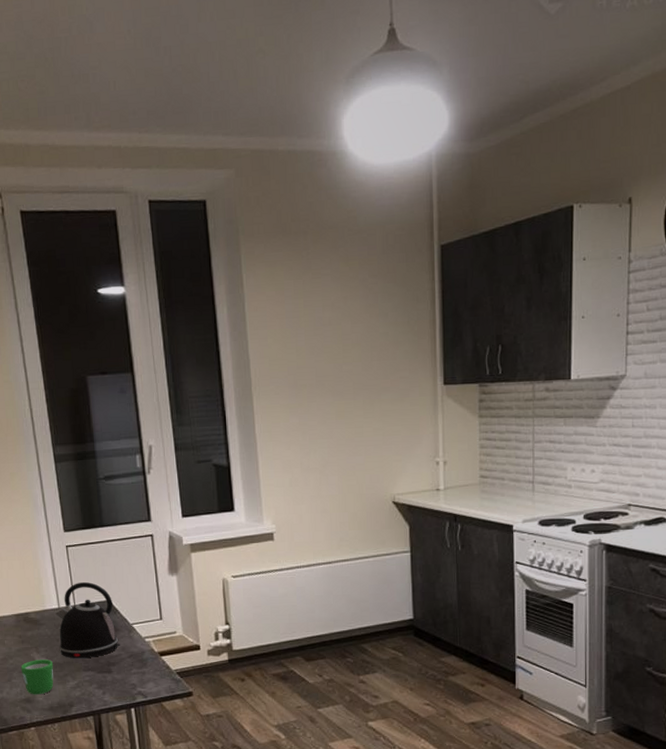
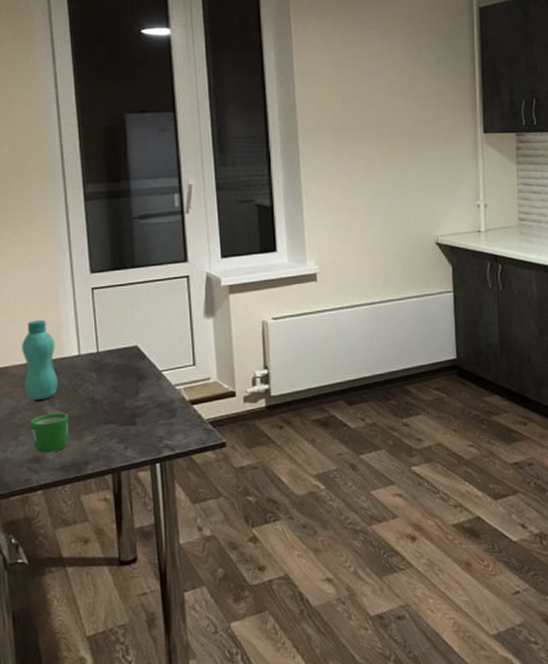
bottle: none [9,575,42,647] -> present [22,319,58,400]
kettle: present [55,582,120,659] -> none [75,327,147,411]

